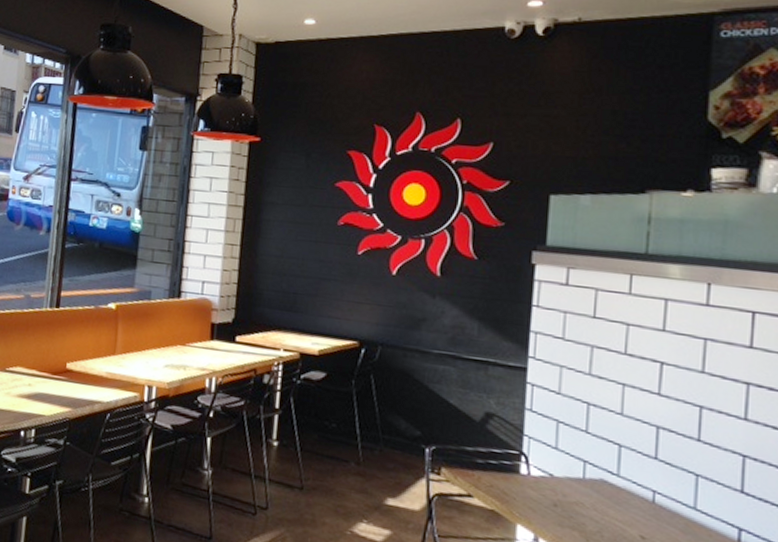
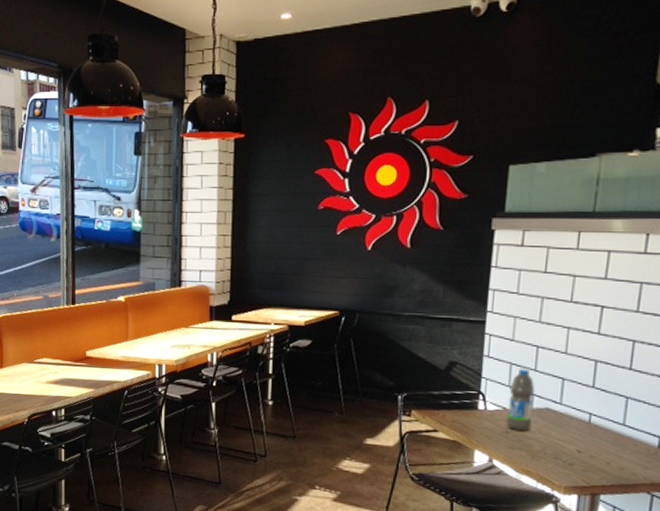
water bottle: none [554,427,588,506] -> present [506,368,536,431]

